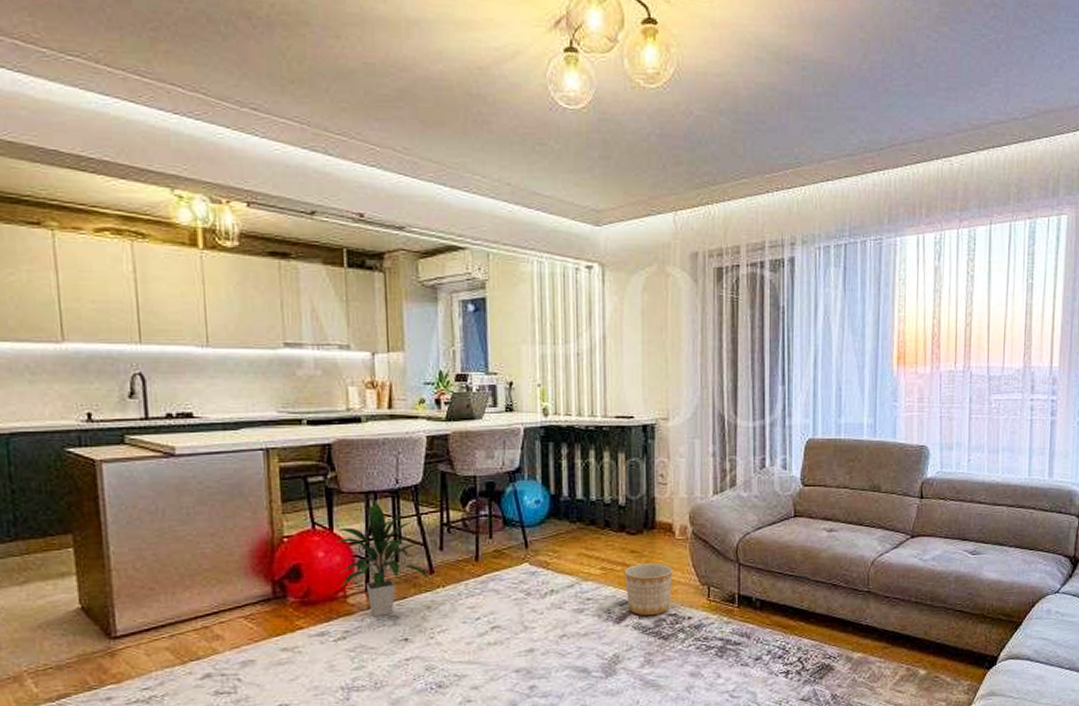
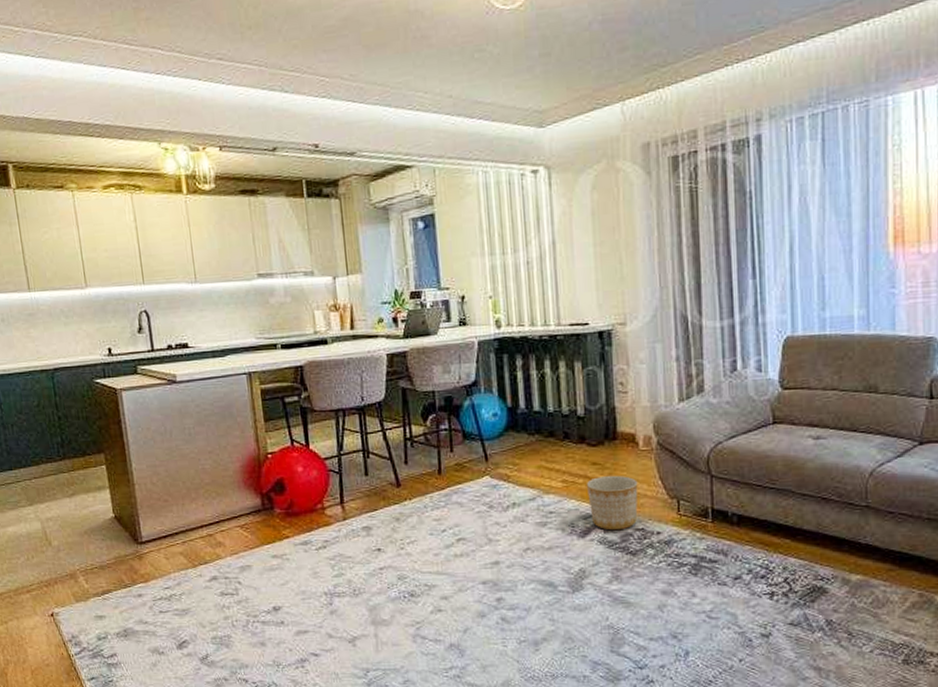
indoor plant: present [335,501,432,618] -> none [311,418,399,529]

